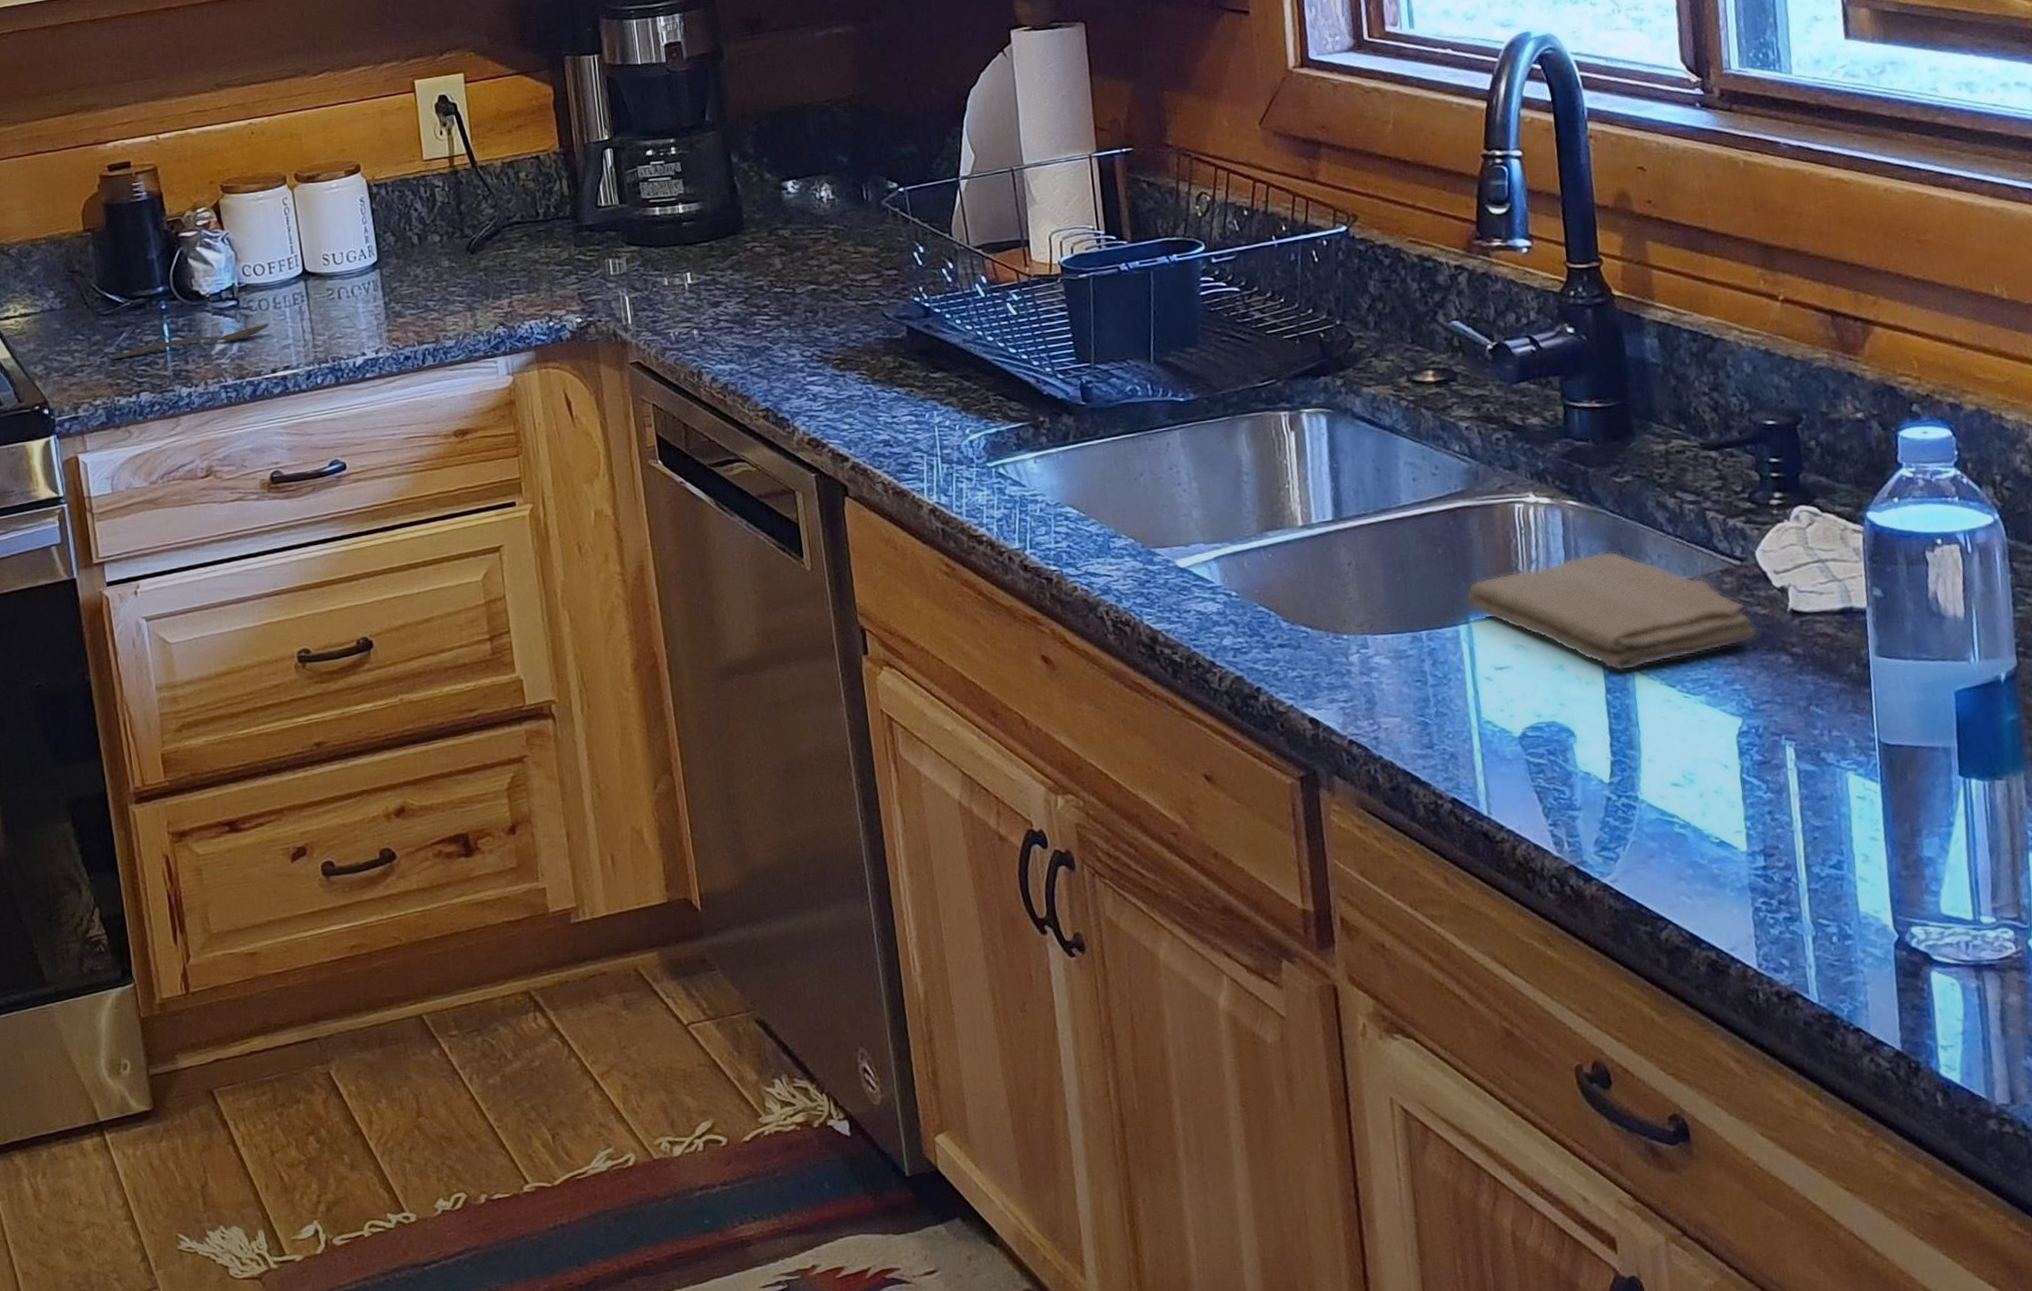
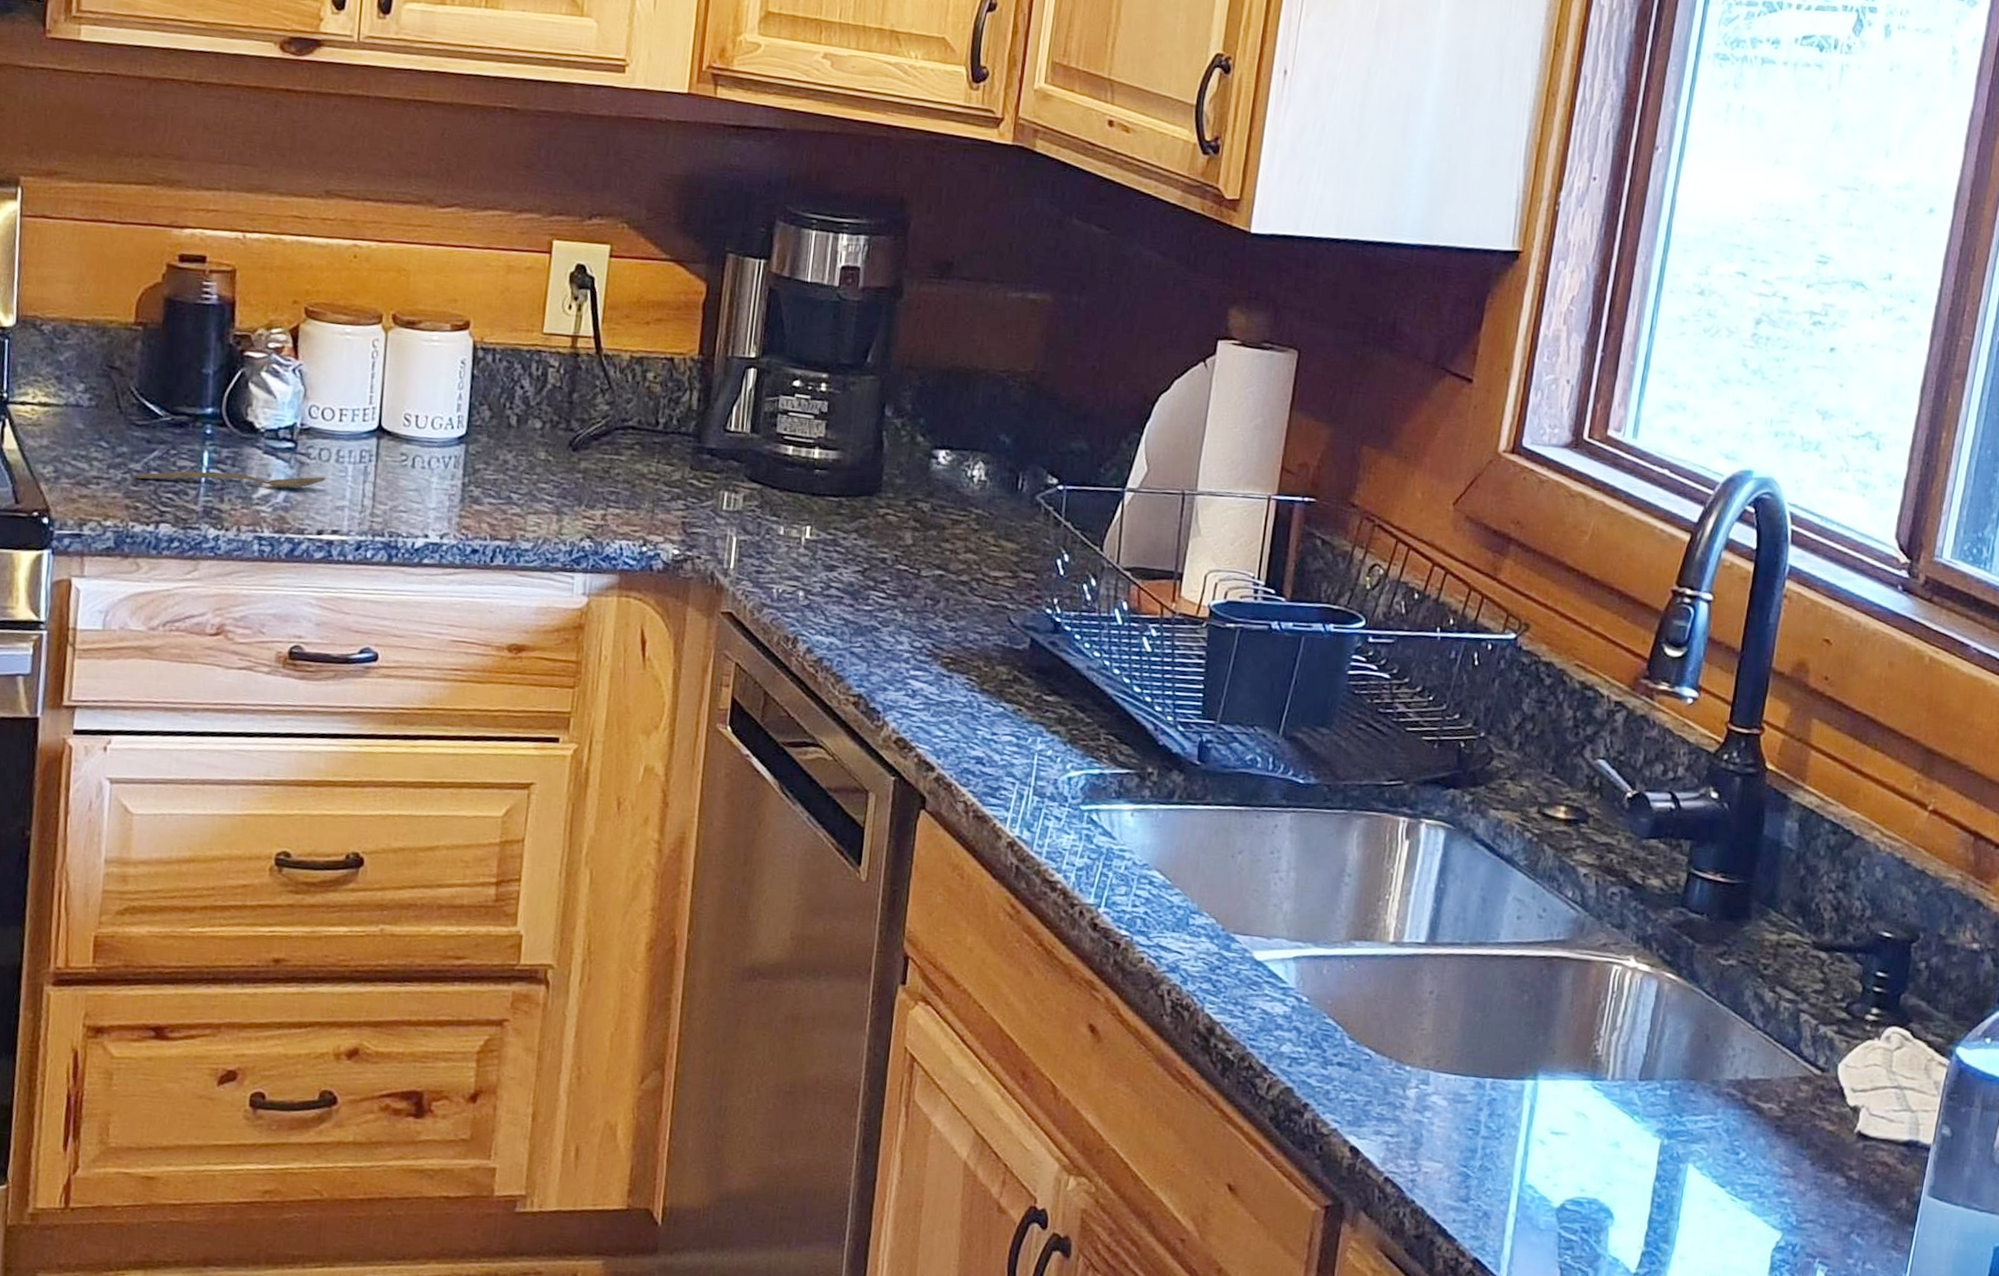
washcloth: present [1466,551,1759,671] -> none [1540,1033,1821,1162]

